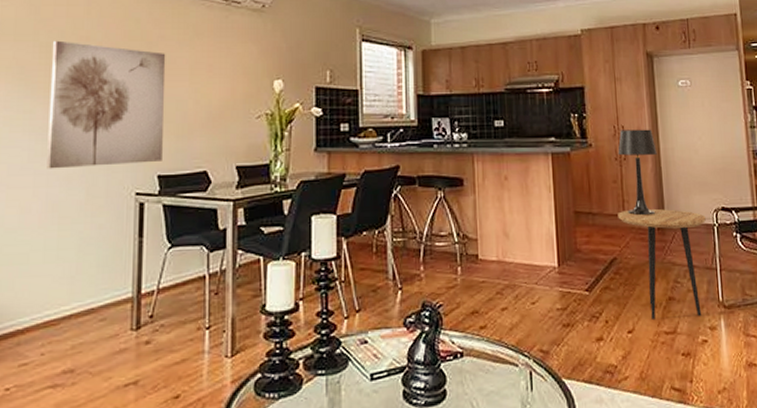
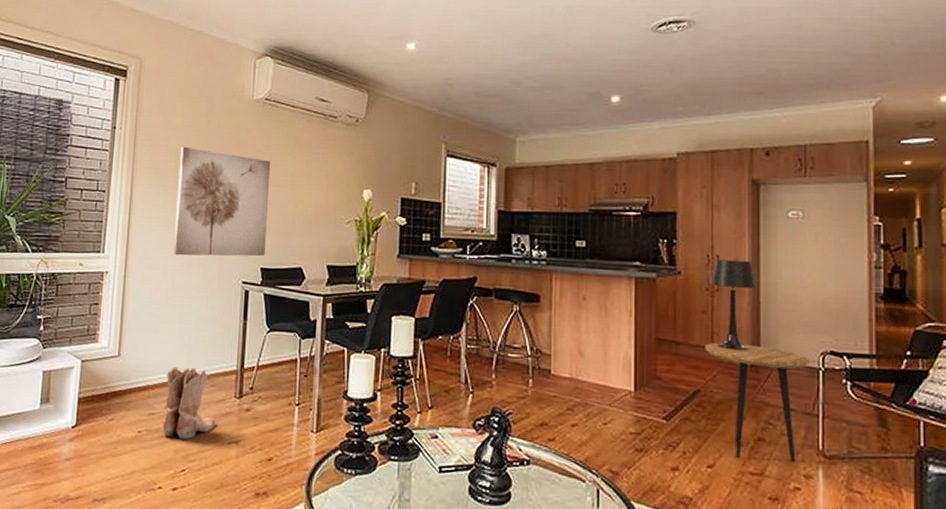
boots: none [38,301,109,391] -> present [162,366,217,440]

